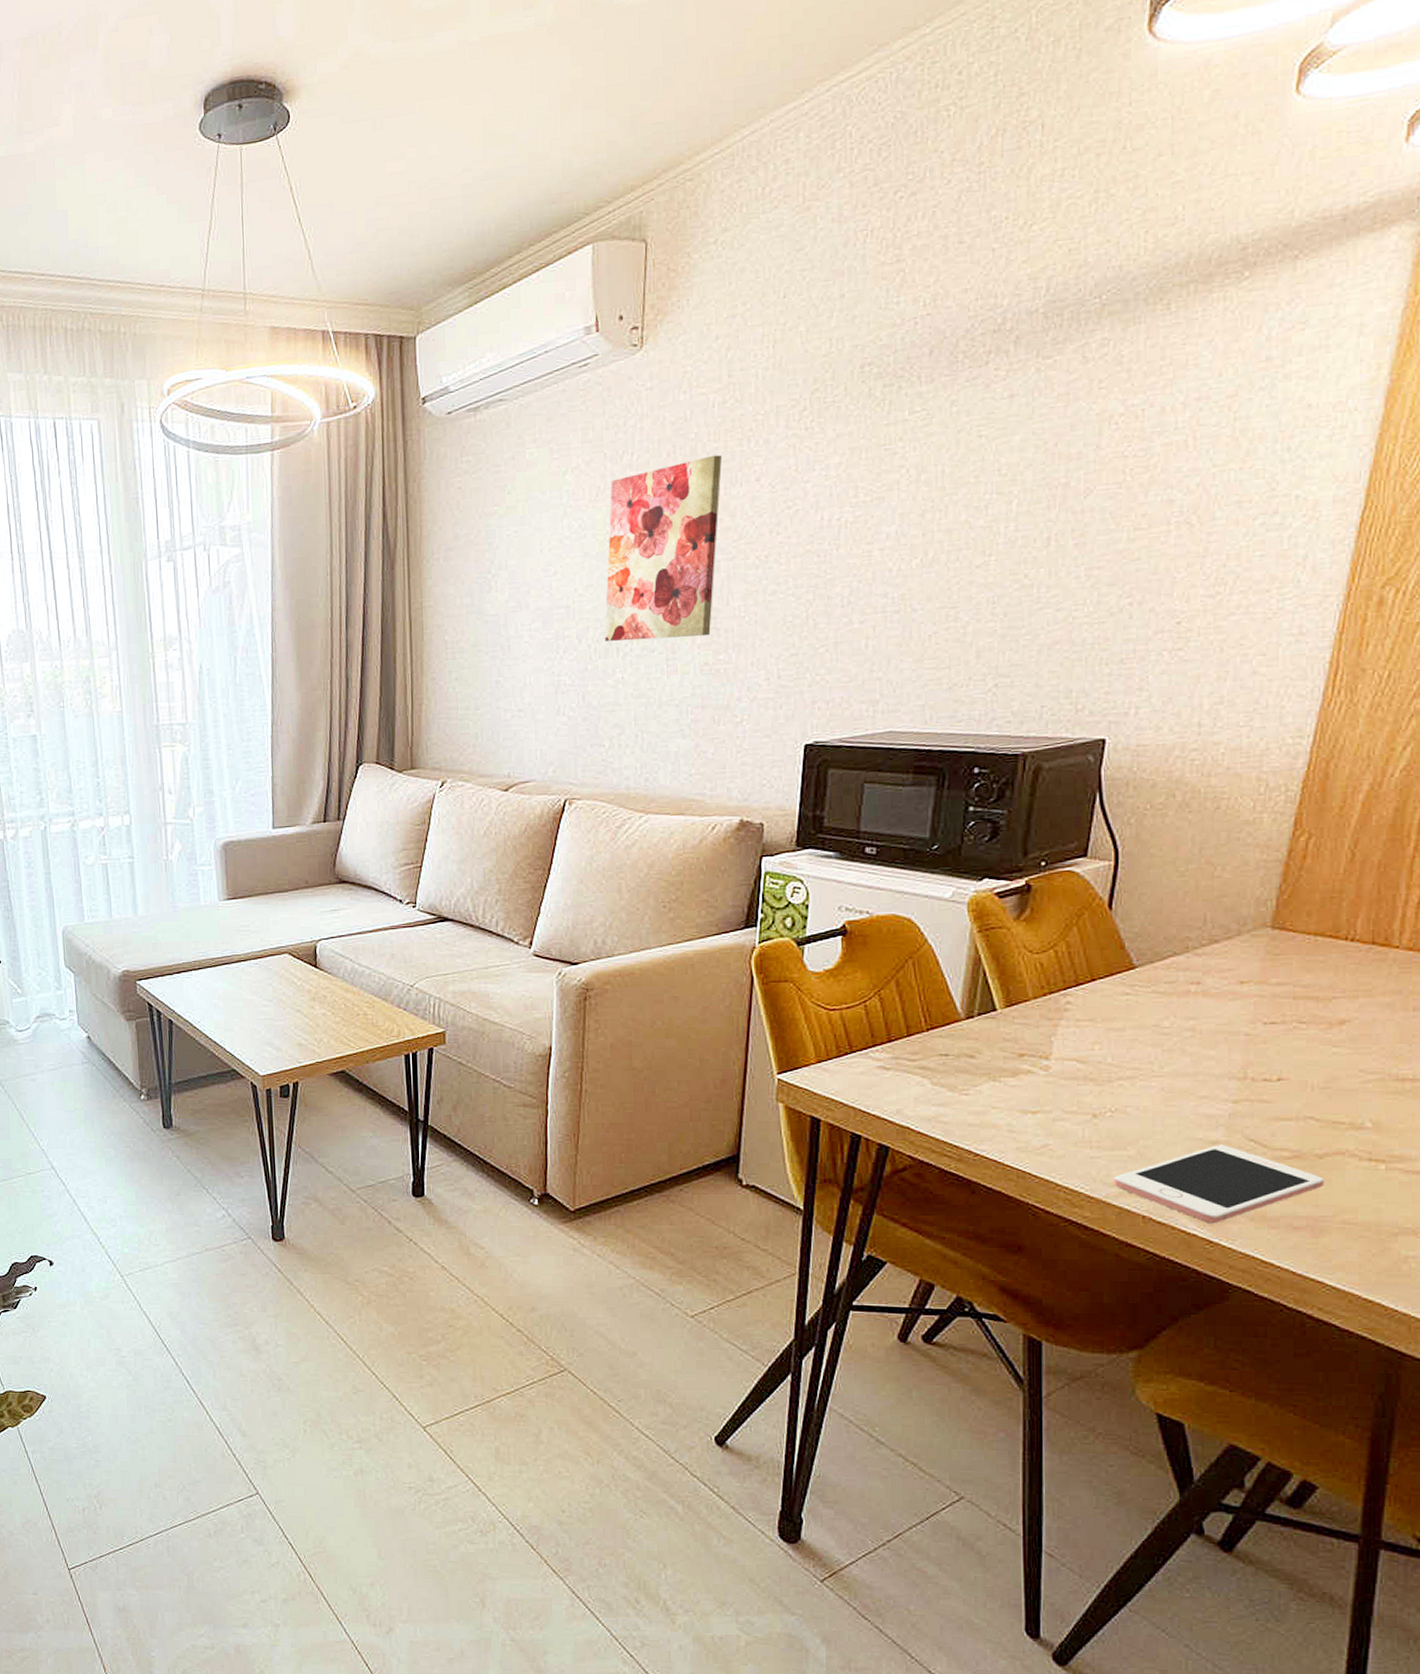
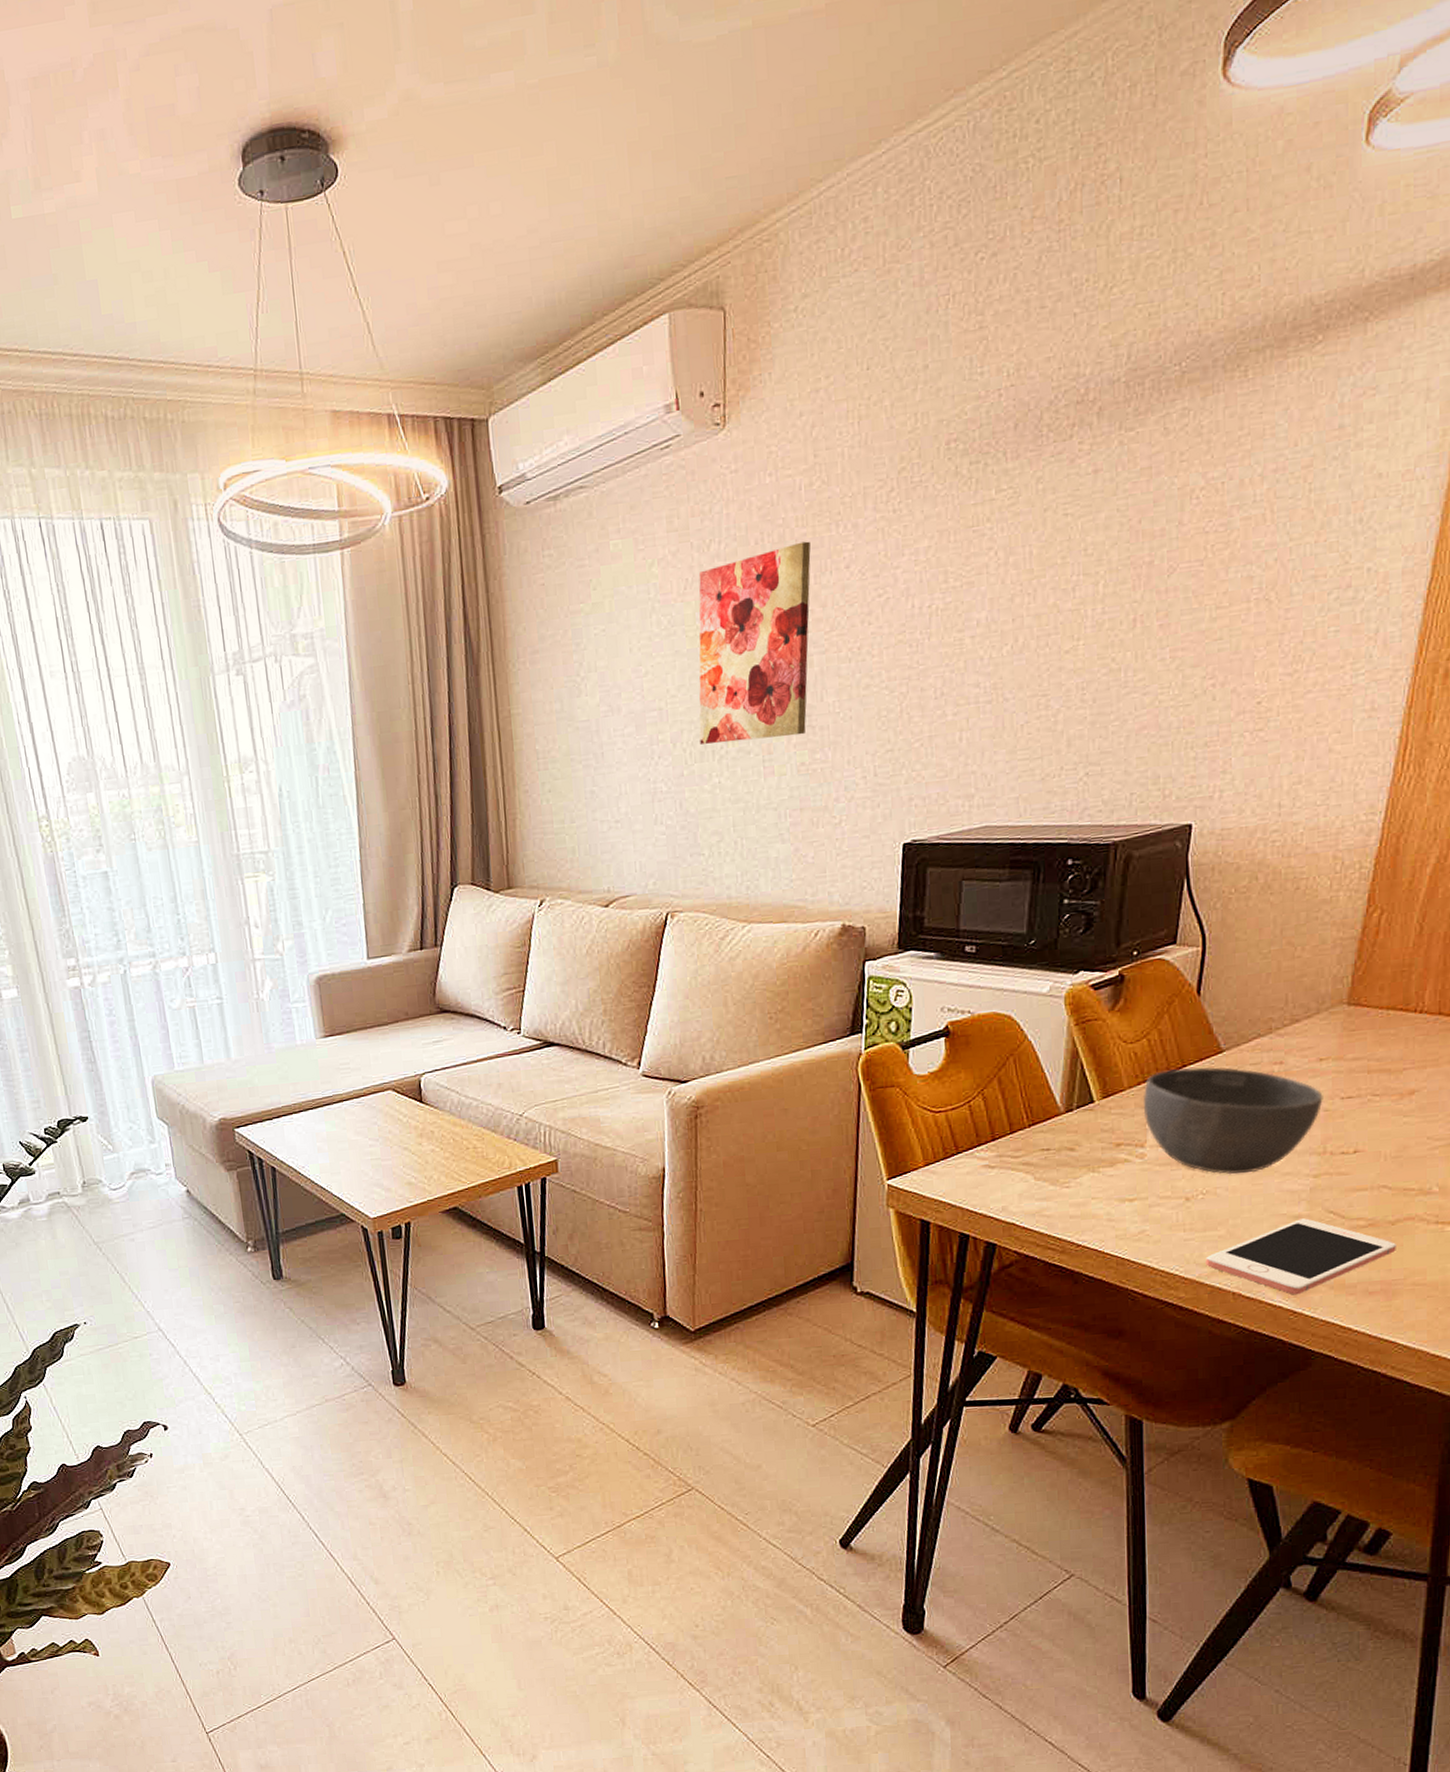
bowl: none [1048,982,1244,1094] -> present [1143,1067,1323,1175]

